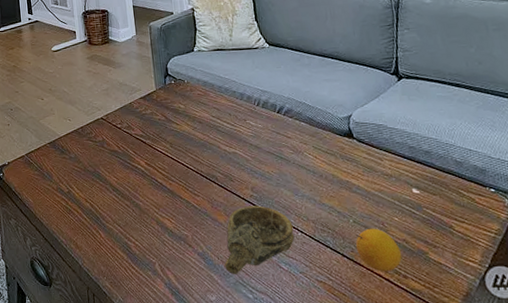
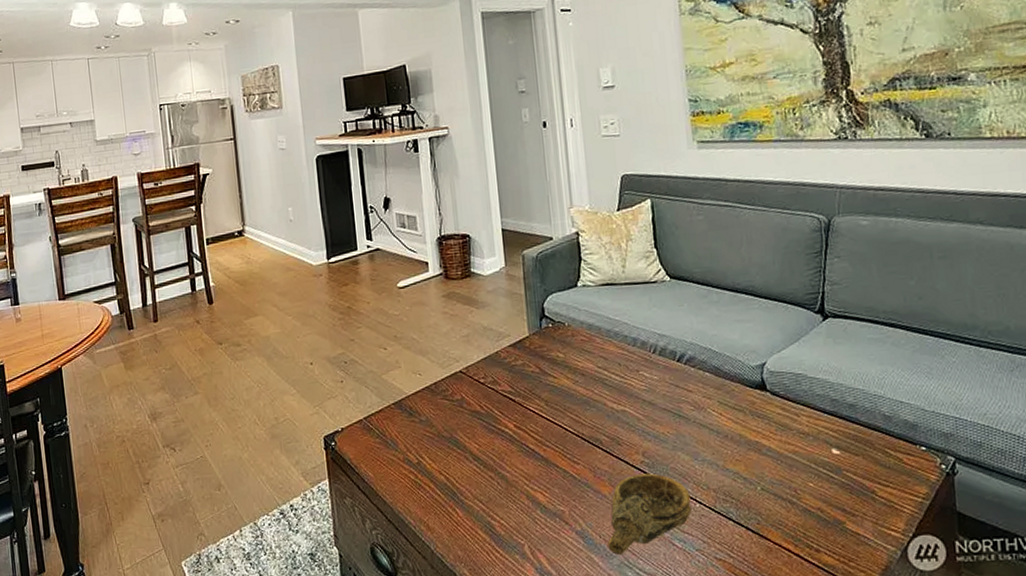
fruit: present [355,228,402,272] -> none [762,495,816,546]

